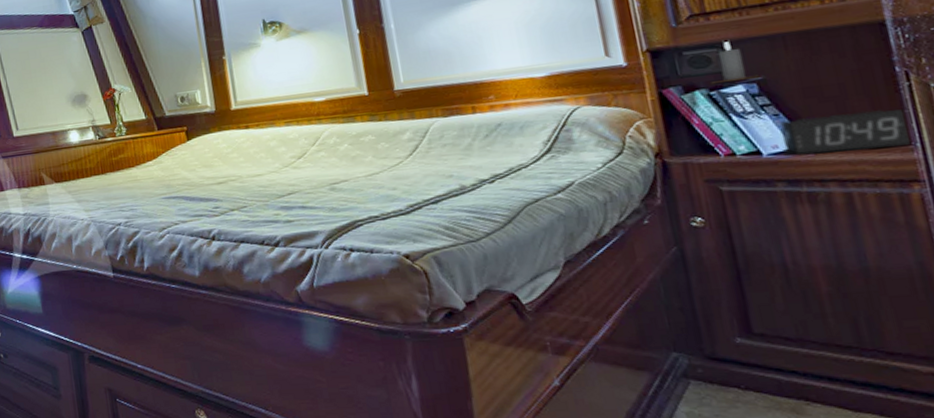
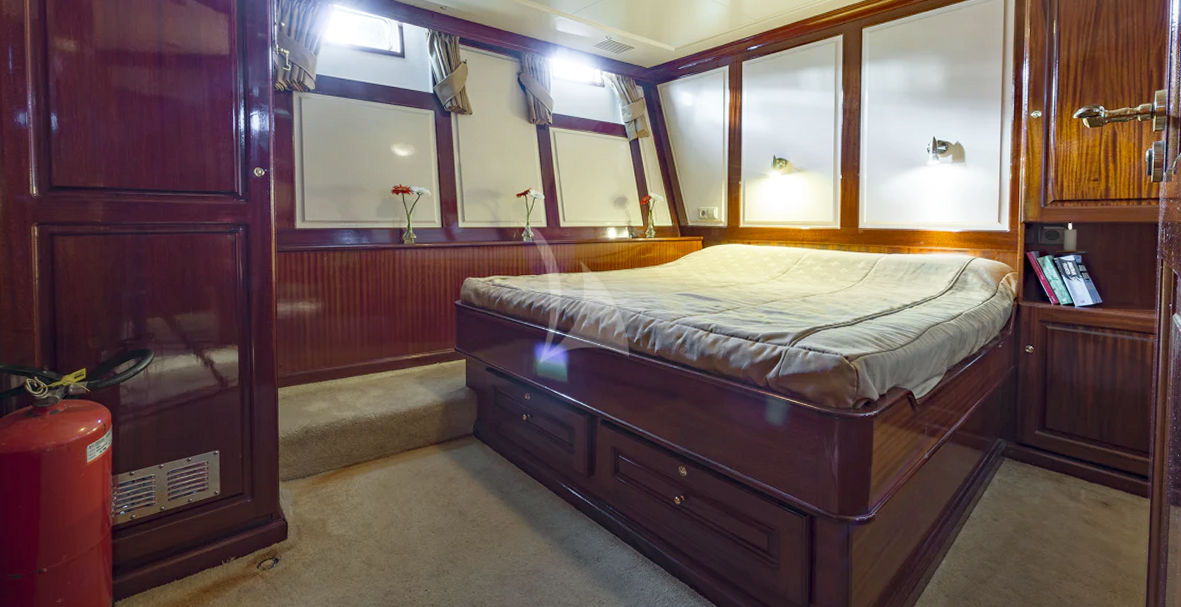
alarm clock: present [780,108,912,157] -> none [1086,283,1156,310]

